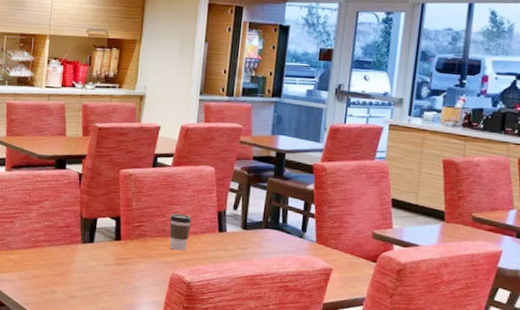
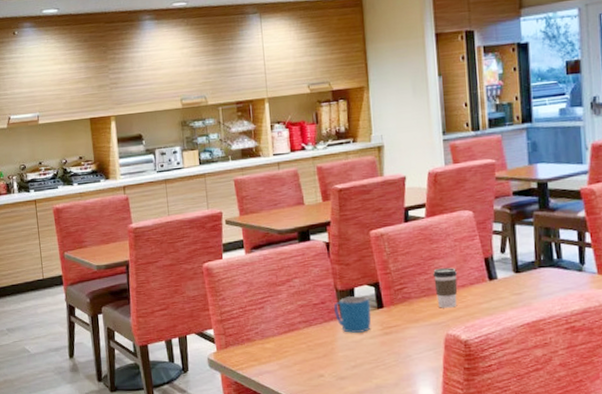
mug: none [76,225,110,260] -> present [333,296,371,333]

